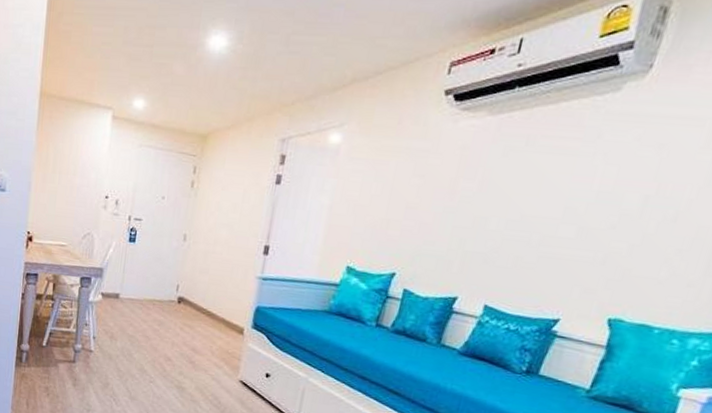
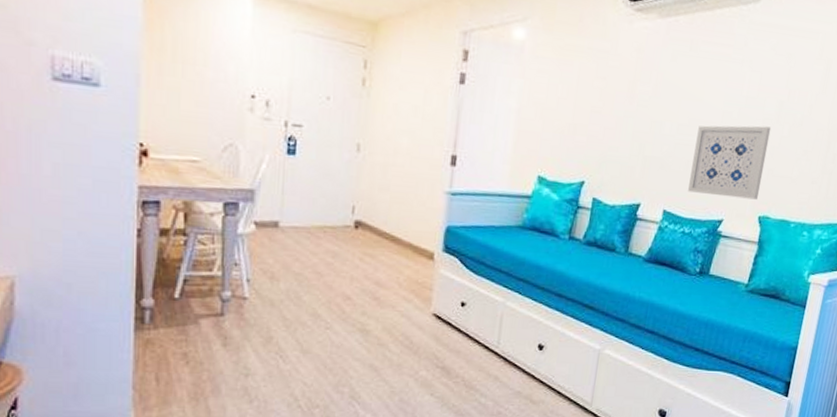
wall art: none [516,221,631,301] -> present [688,125,771,200]

